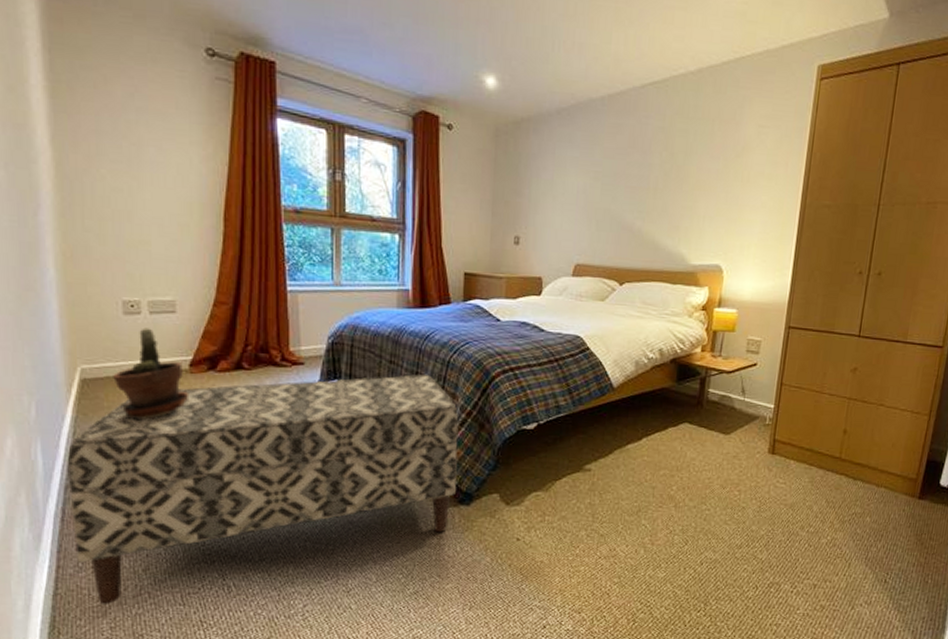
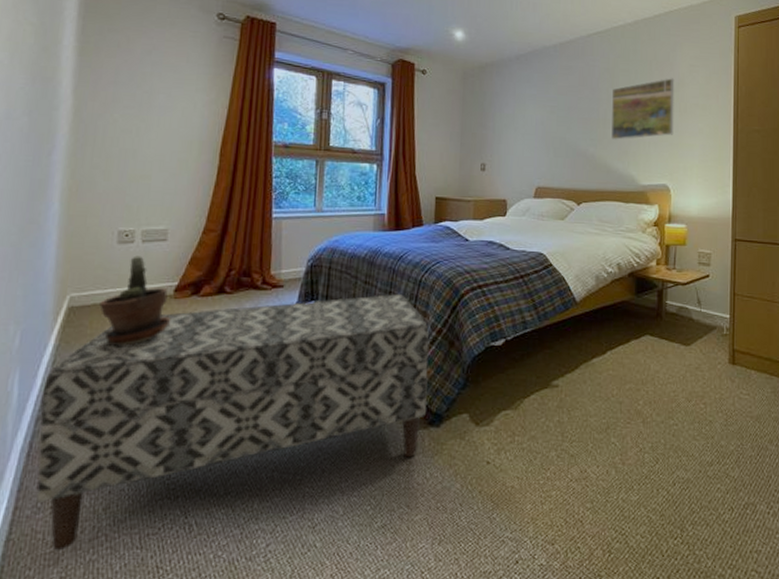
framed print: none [662,141,739,213] -> present [611,78,675,140]

